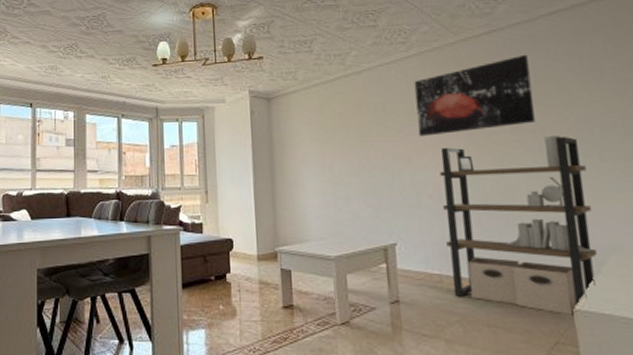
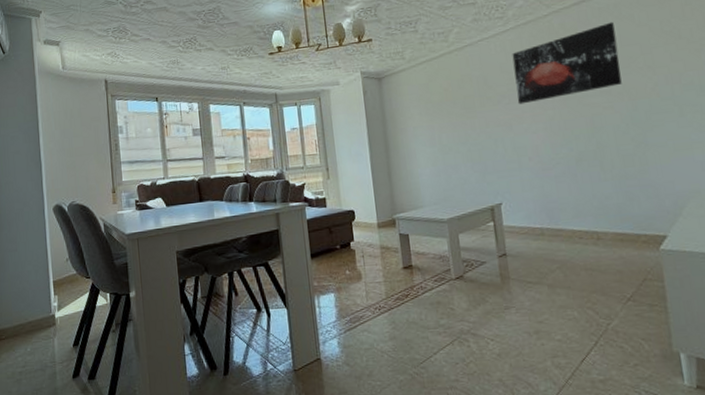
shelving unit: present [440,136,598,317] -> none [538,95,679,256]

